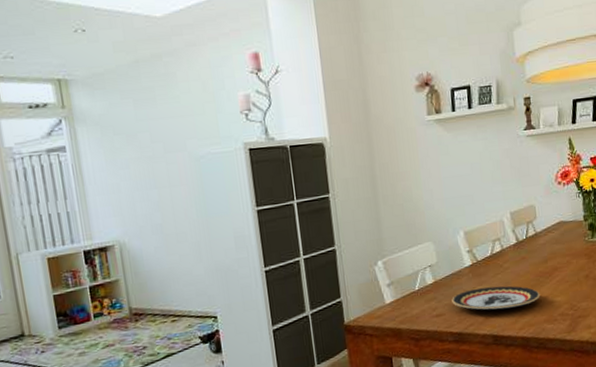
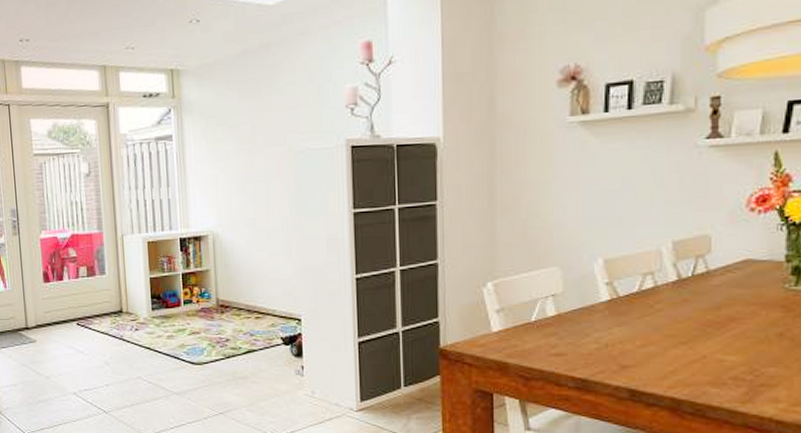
plate: present [452,286,540,310] -> none [578,330,705,360]

